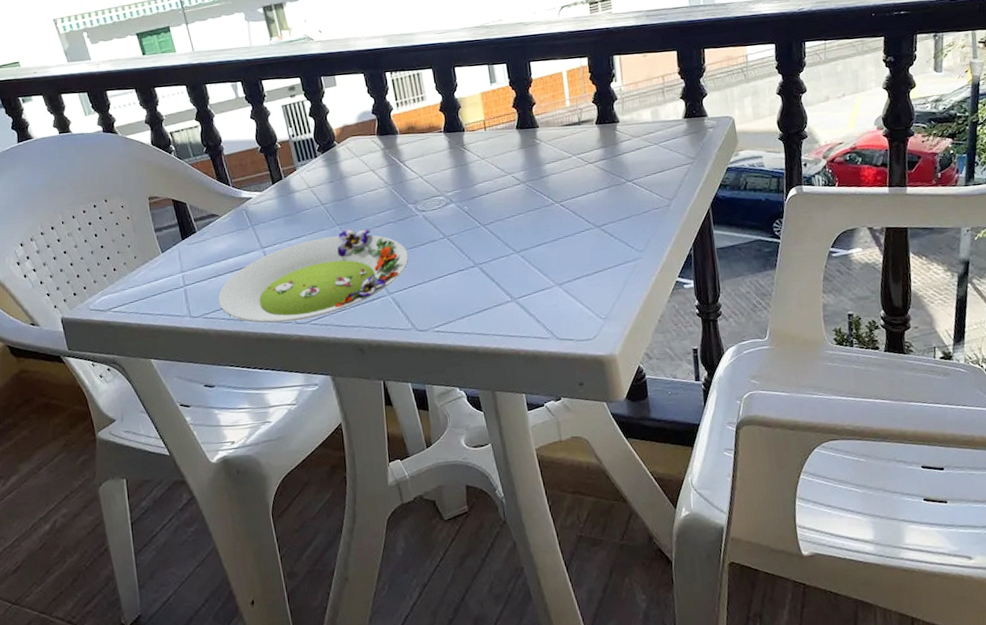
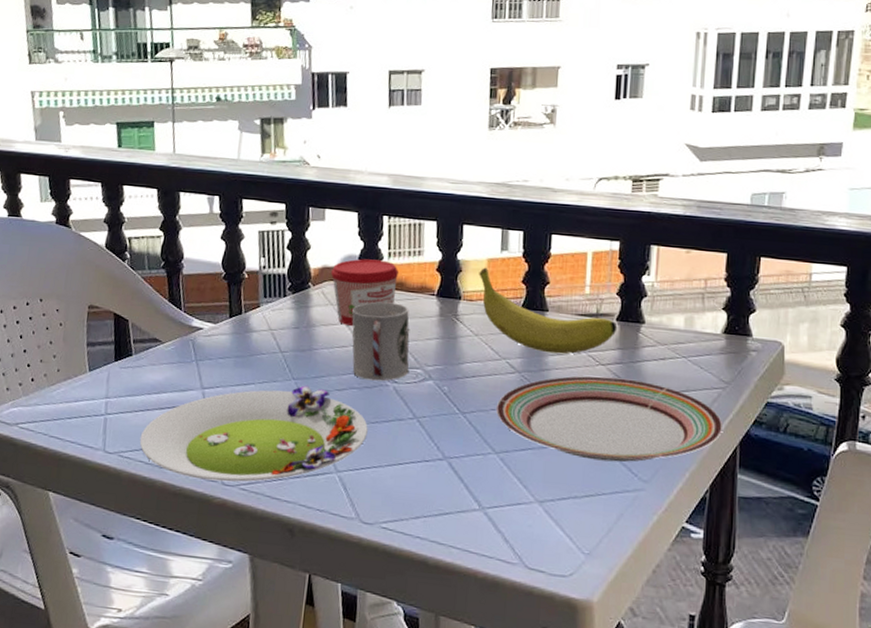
jam: none [351,110,409,172] -> present [331,259,400,326]
cup: none [375,144,433,214] -> present [352,301,409,381]
fruit: none [475,100,598,162] -> present [479,267,618,354]
plate: none [510,170,696,243] -> present [495,376,723,463]

